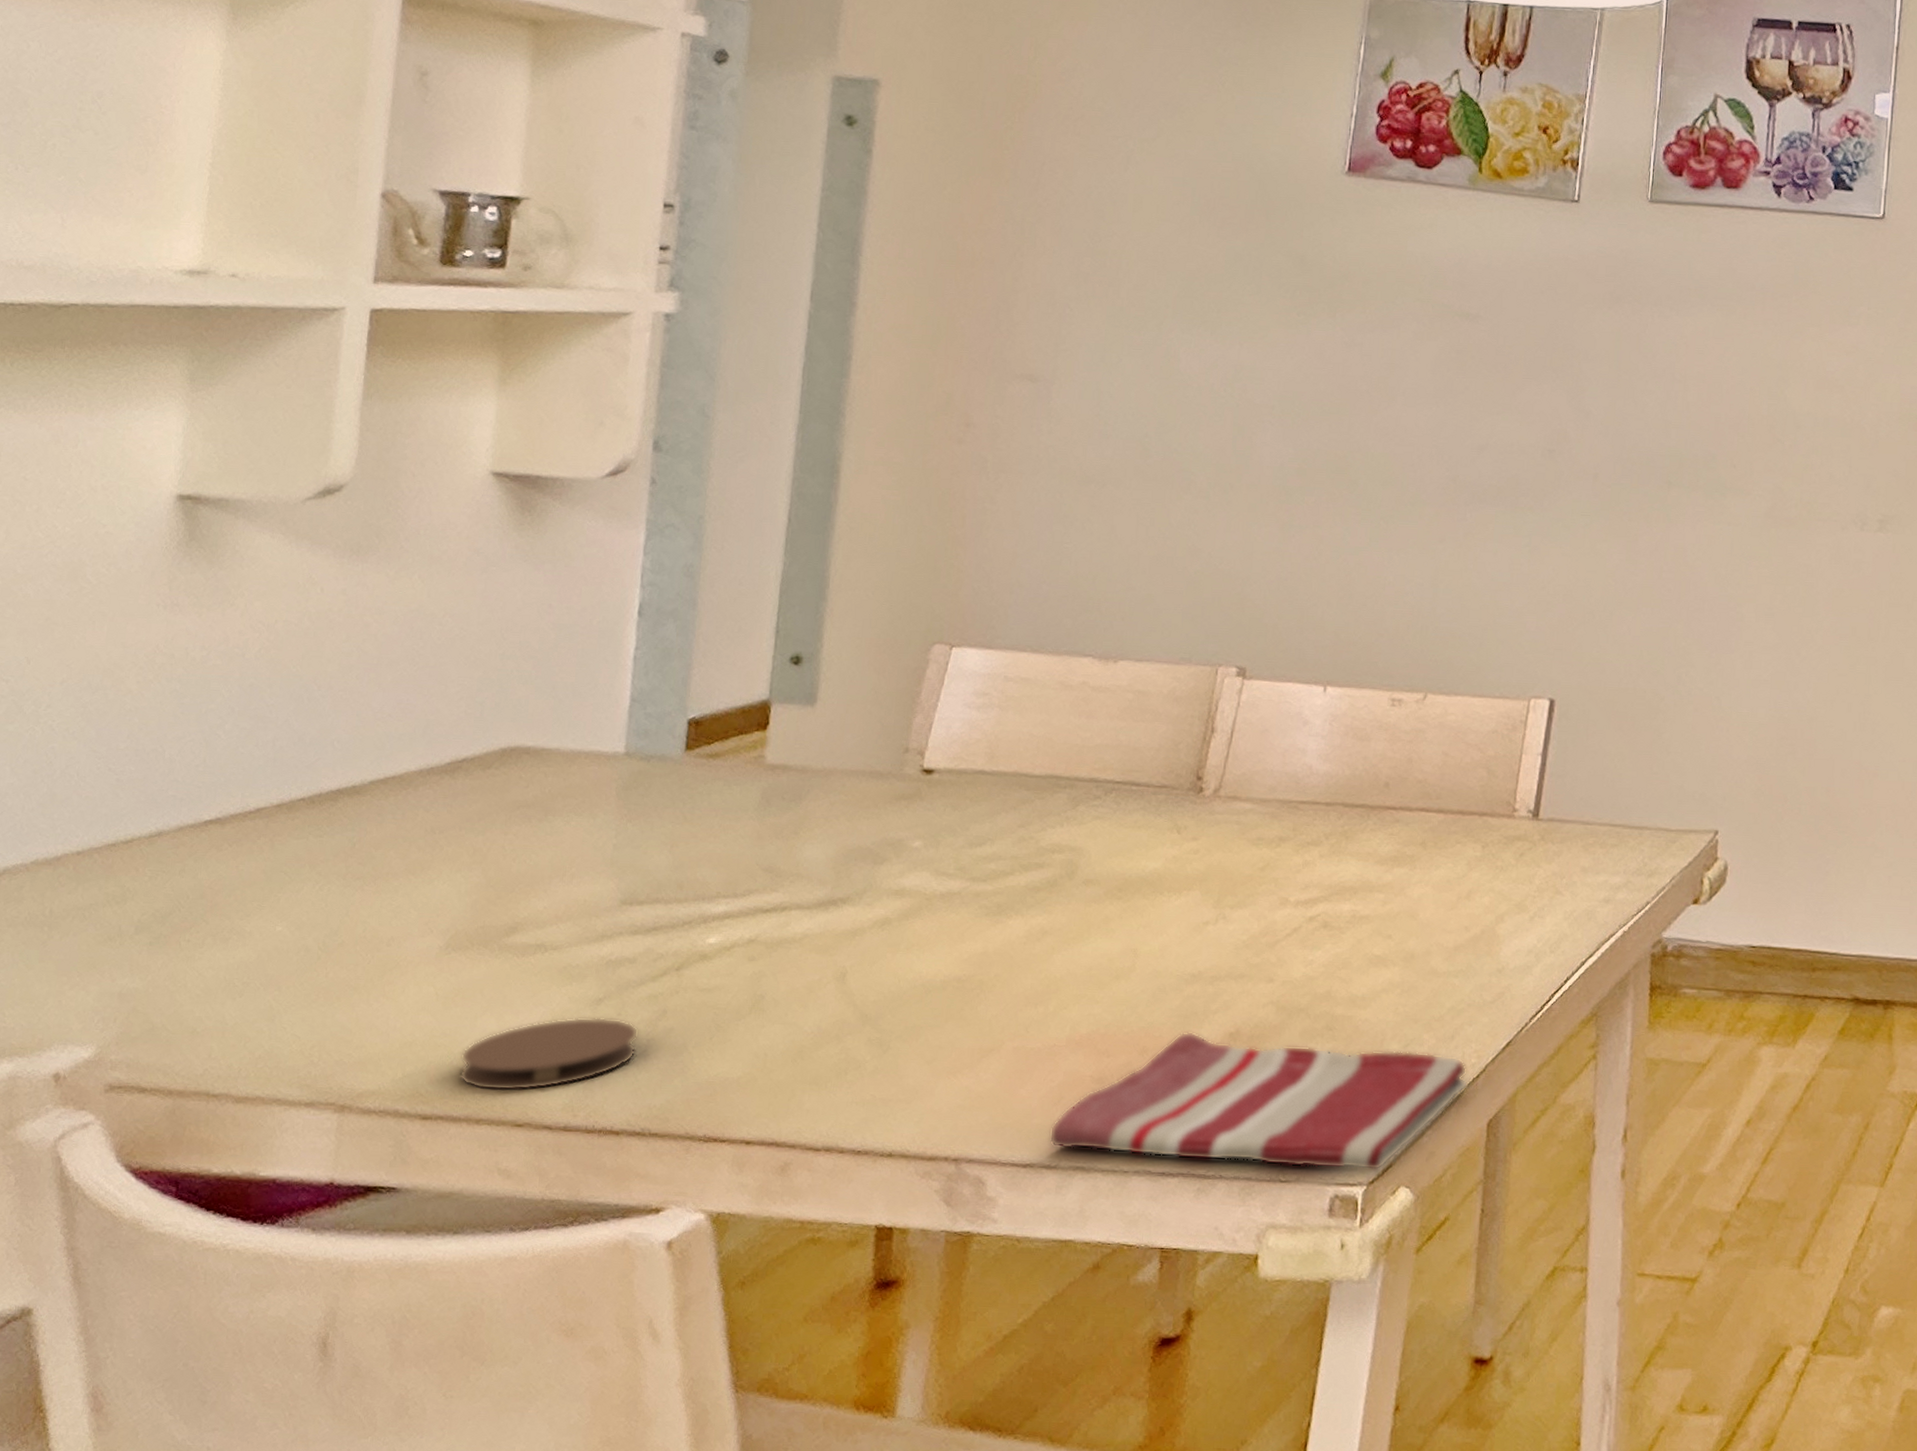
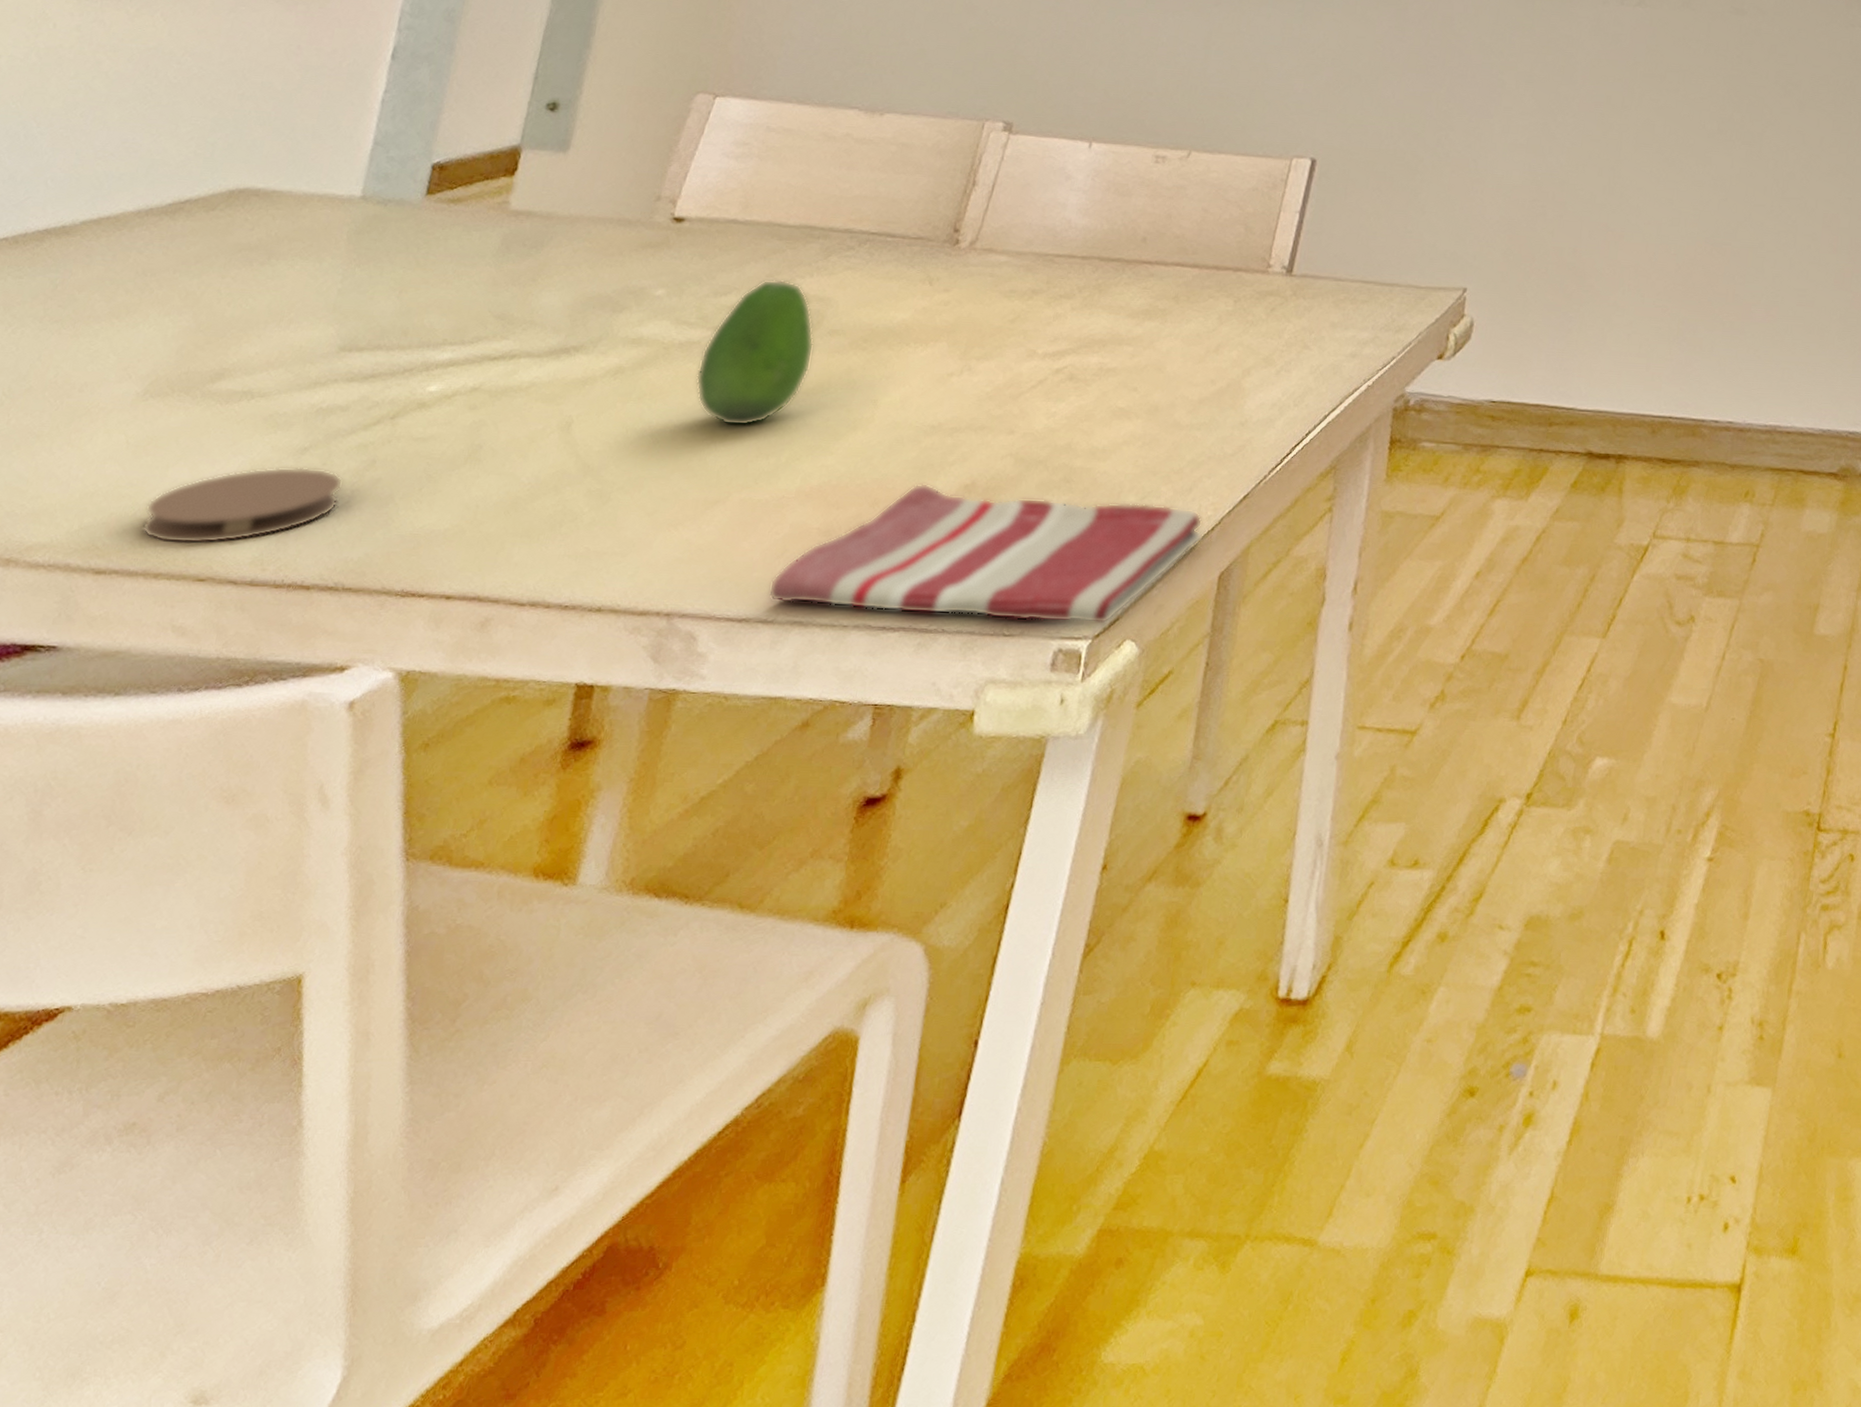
fruit: none [959,830,1071,976] -> present [695,279,815,426]

